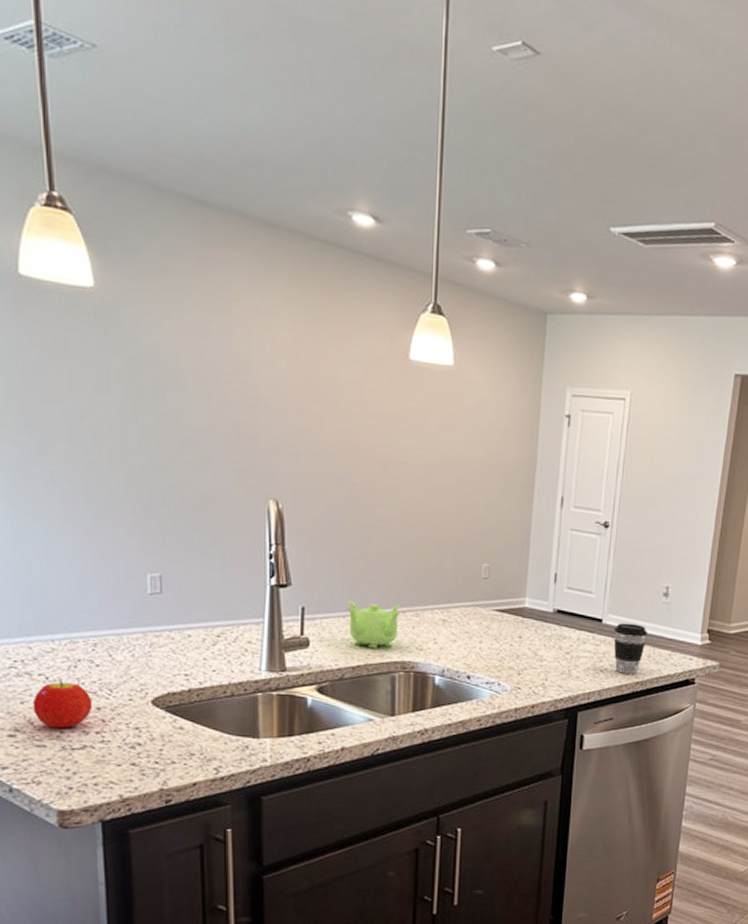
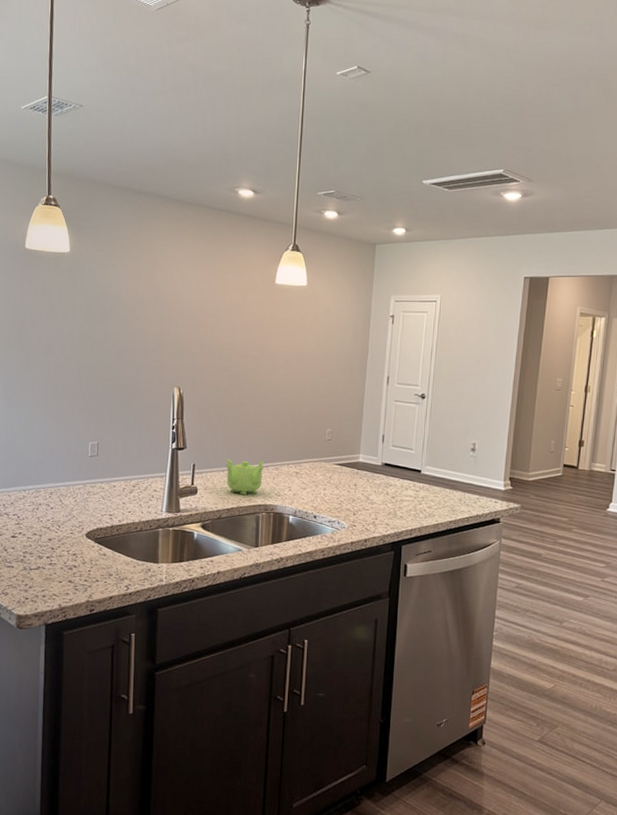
fruit: present [32,680,93,729] -> none [7,518,47,554]
coffee cup: present [613,623,648,674] -> none [430,473,459,515]

